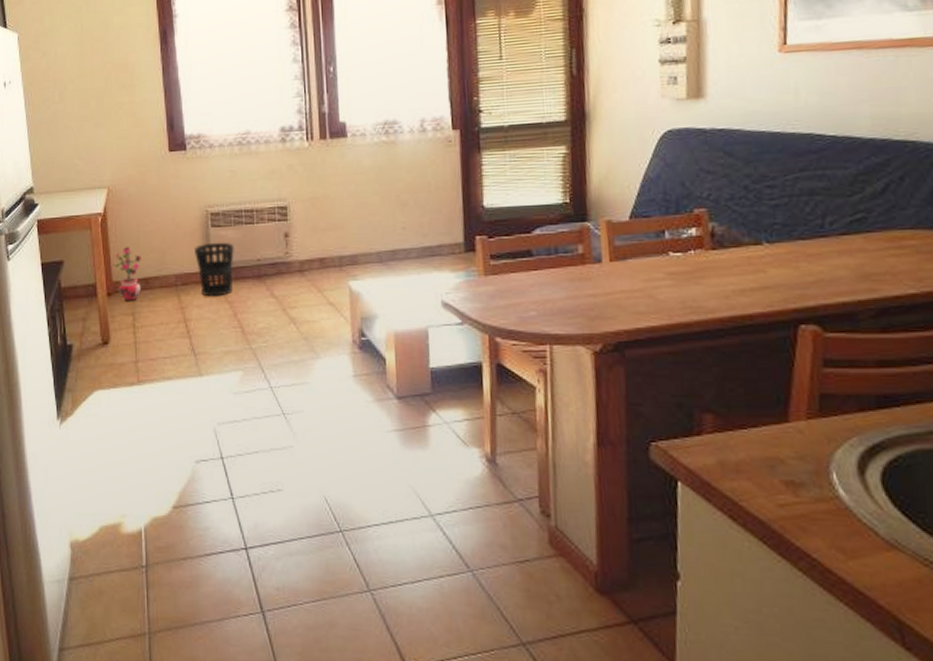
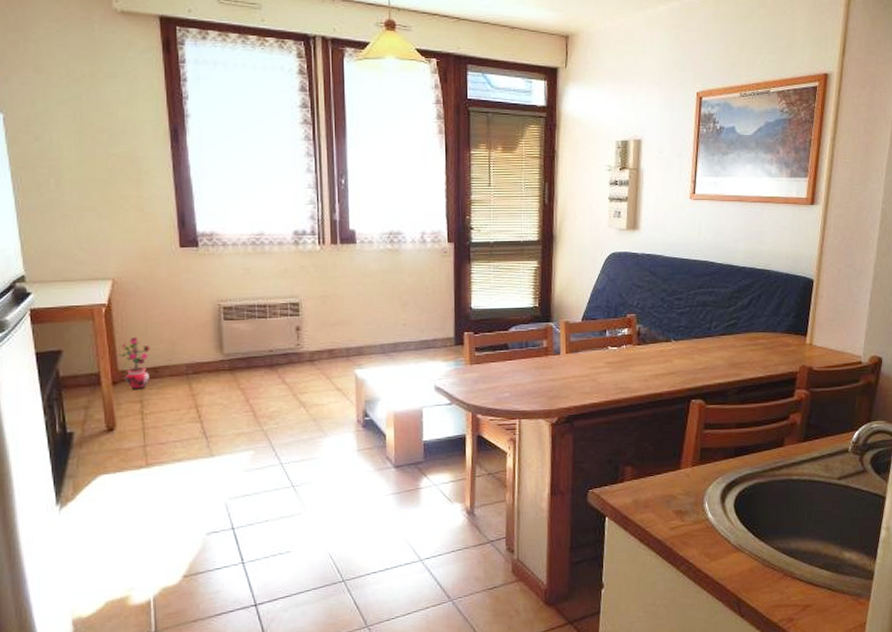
wastebasket: present [195,242,235,297] -> none [207,334,248,384]

